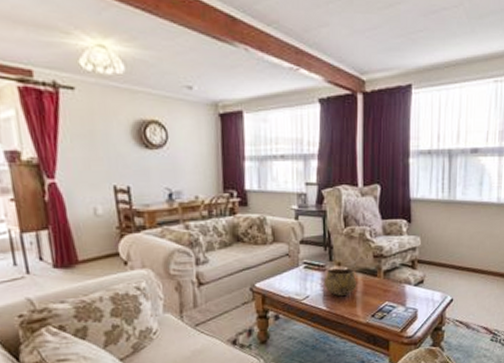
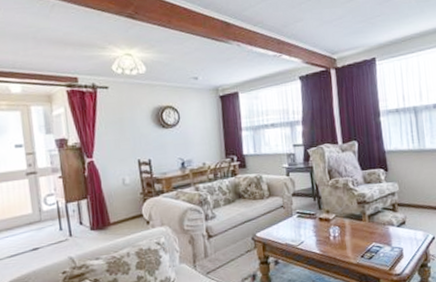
decorative bowl: present [323,268,357,296] -> none [315,215,346,240]

